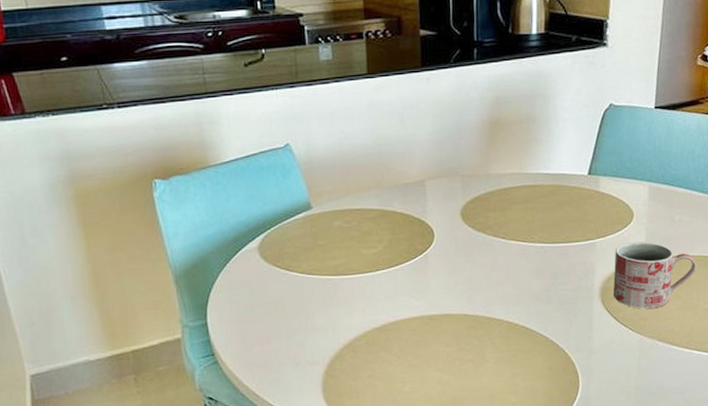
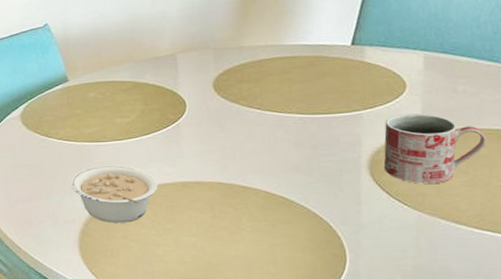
legume: none [313,299,406,362] -> present [70,165,158,223]

